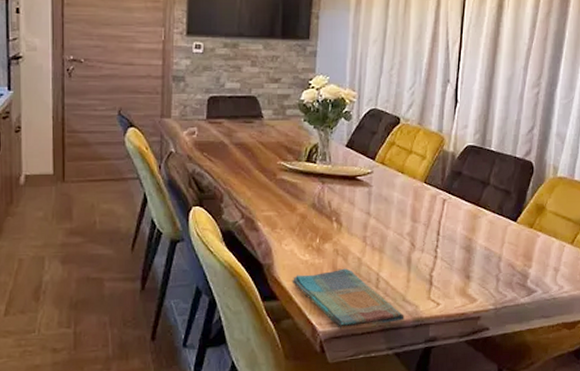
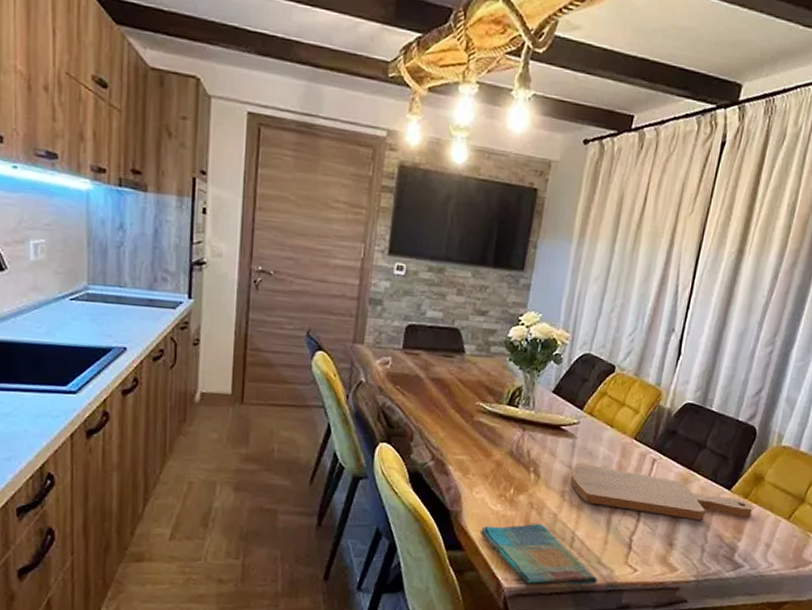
cutting board: none [370,208,538,252] -> present [570,462,753,520]

